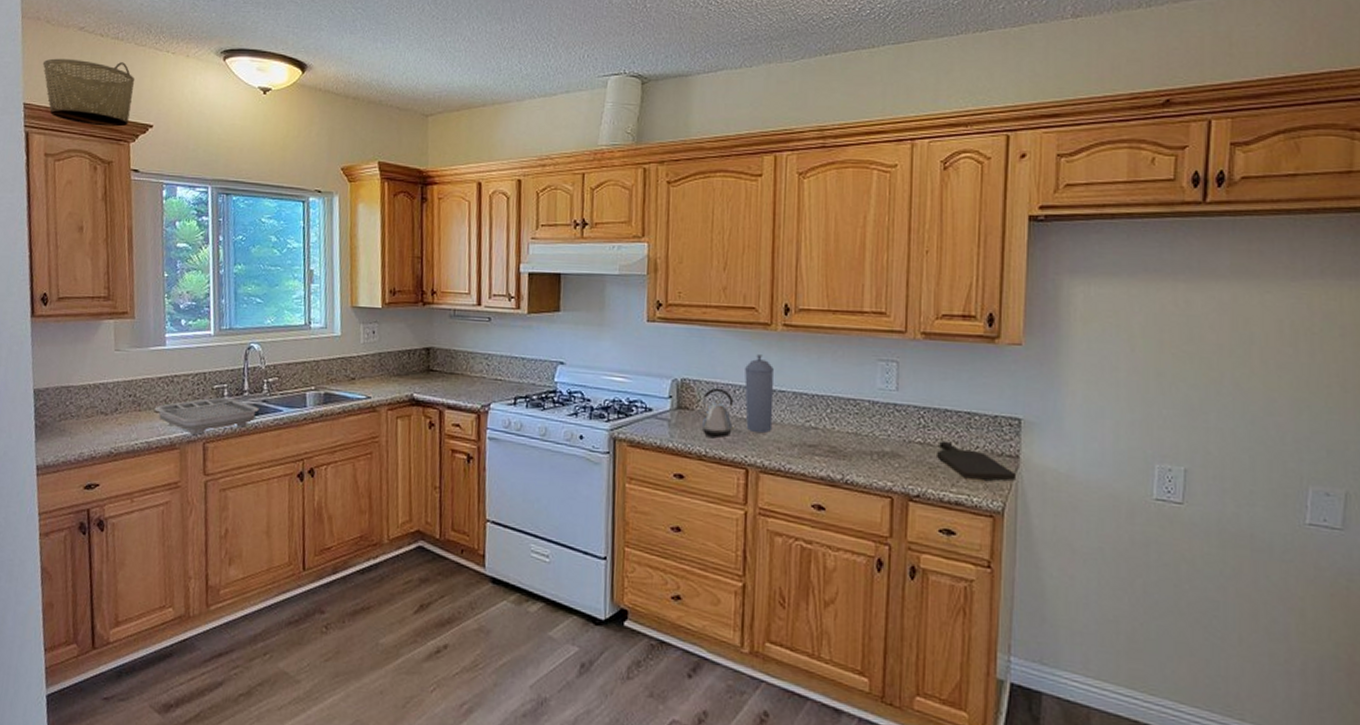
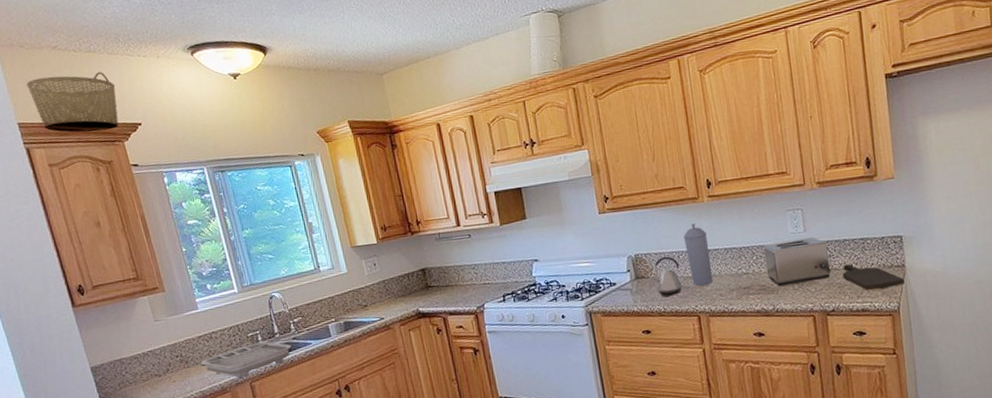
toaster: none [840,396,924,455] -> present [763,237,831,287]

